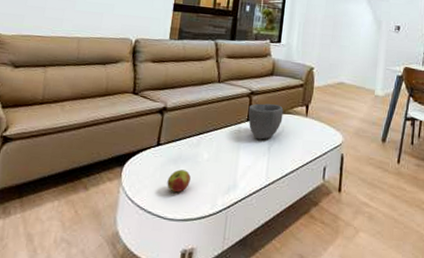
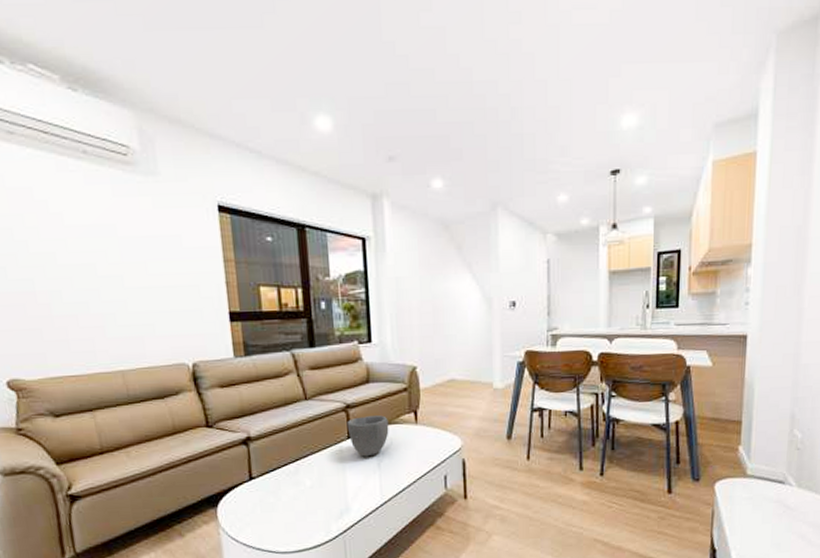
apple: present [167,169,191,193] -> none [270,501,296,525]

